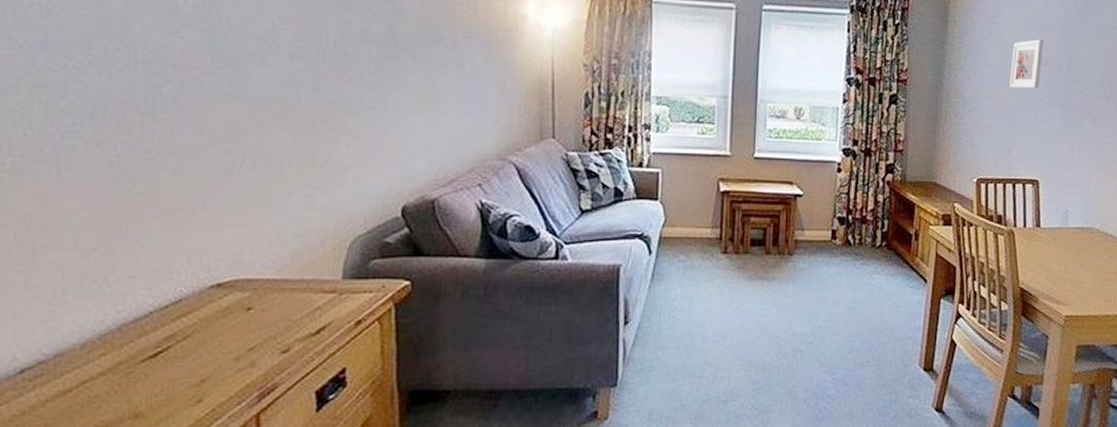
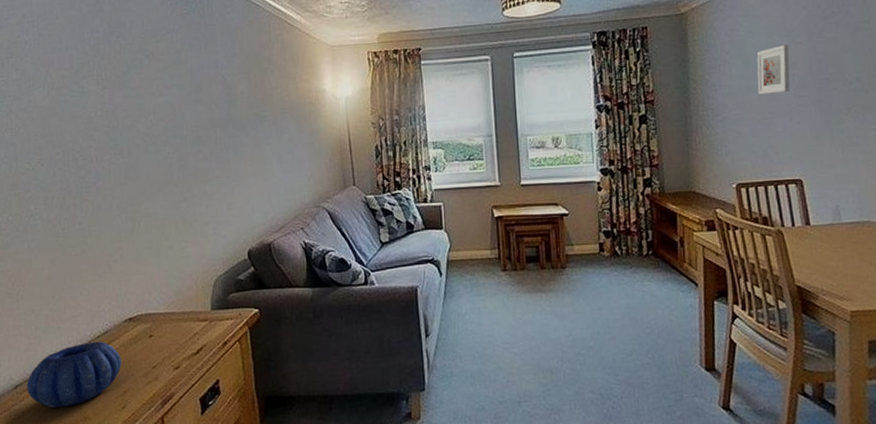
decorative bowl: none [41,313,200,401] -> present [26,341,122,408]

